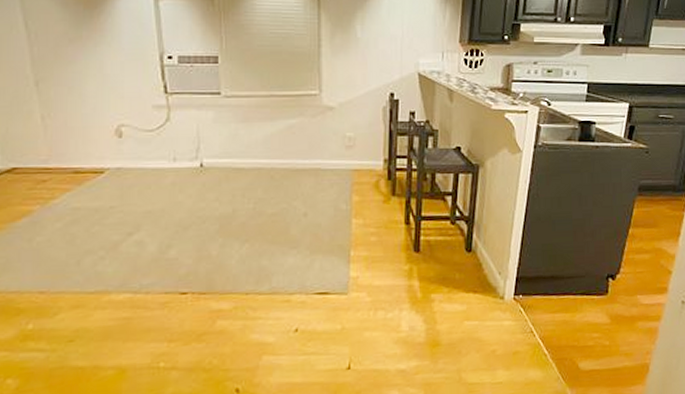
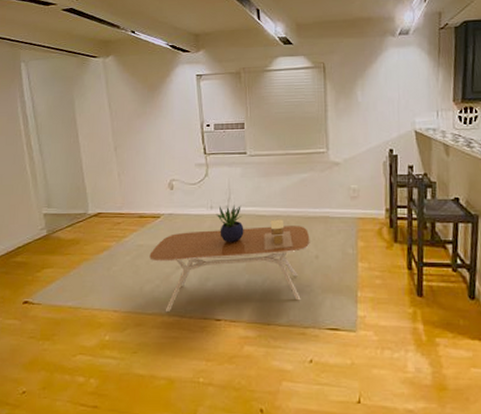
coffee table: none [89,179,298,289] -> present [149,226,310,313]
potted plant: none [180,155,217,202] -> present [216,204,244,243]
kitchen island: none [242,172,277,208] -> present [264,219,293,249]

